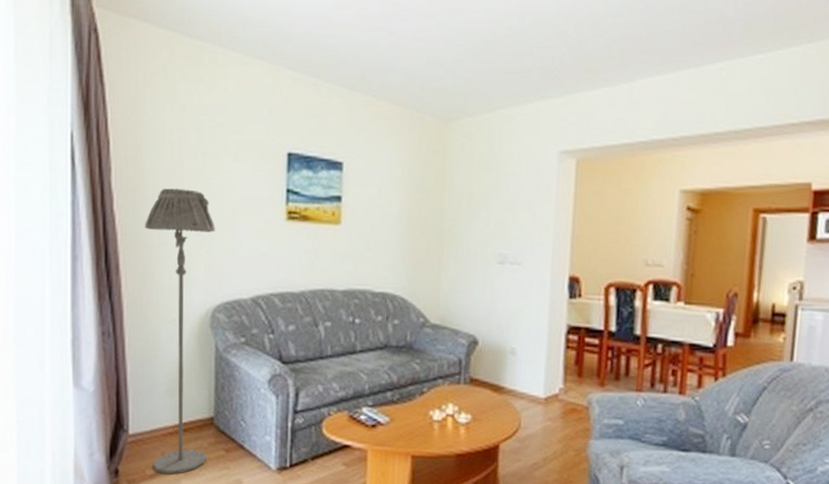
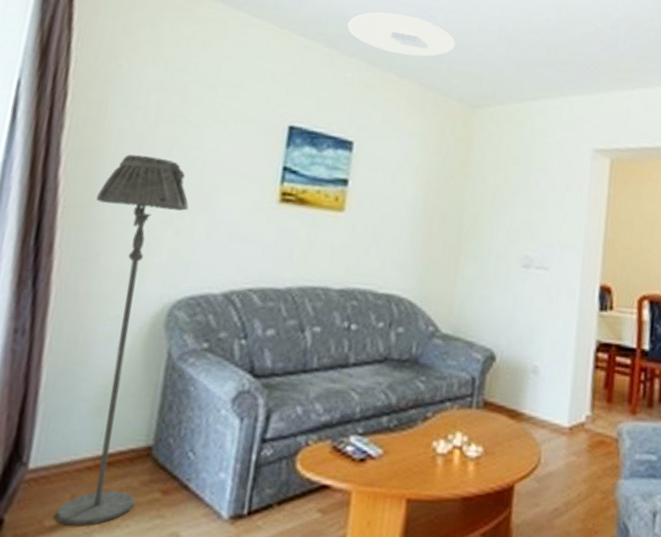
ceiling light: none [328,38,426,78] -> present [347,12,456,57]

